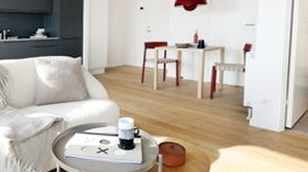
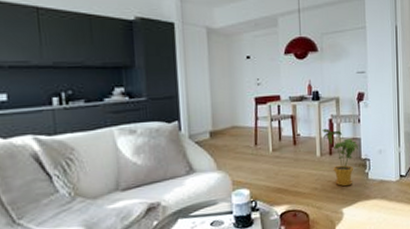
house plant: none [205,74,242,130] -> present [322,128,359,187]

